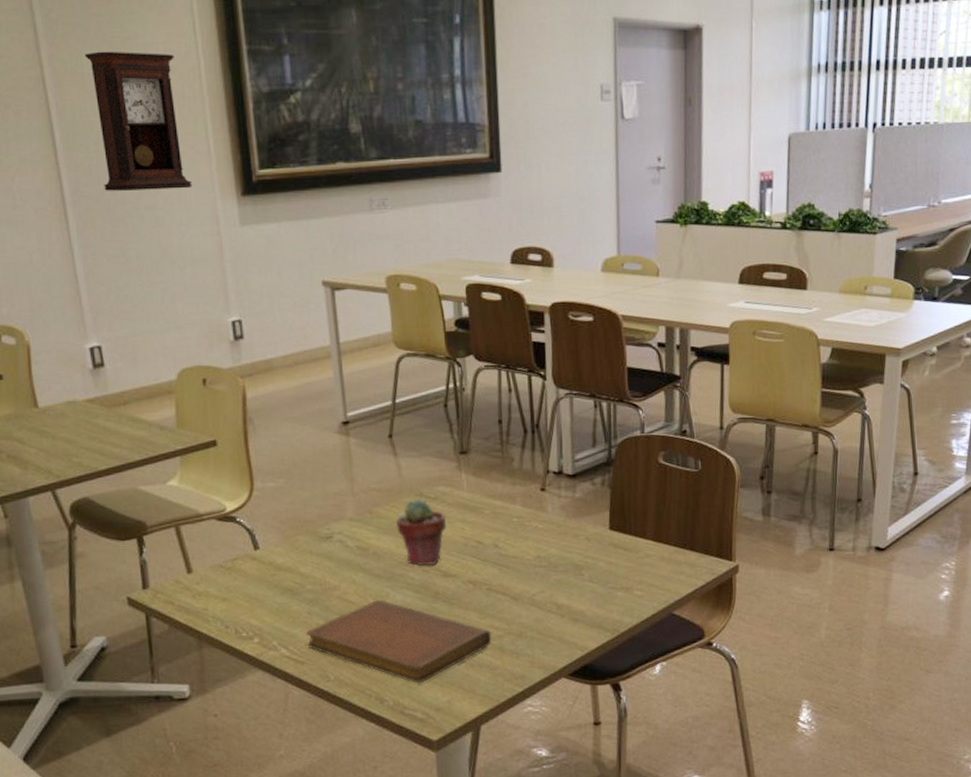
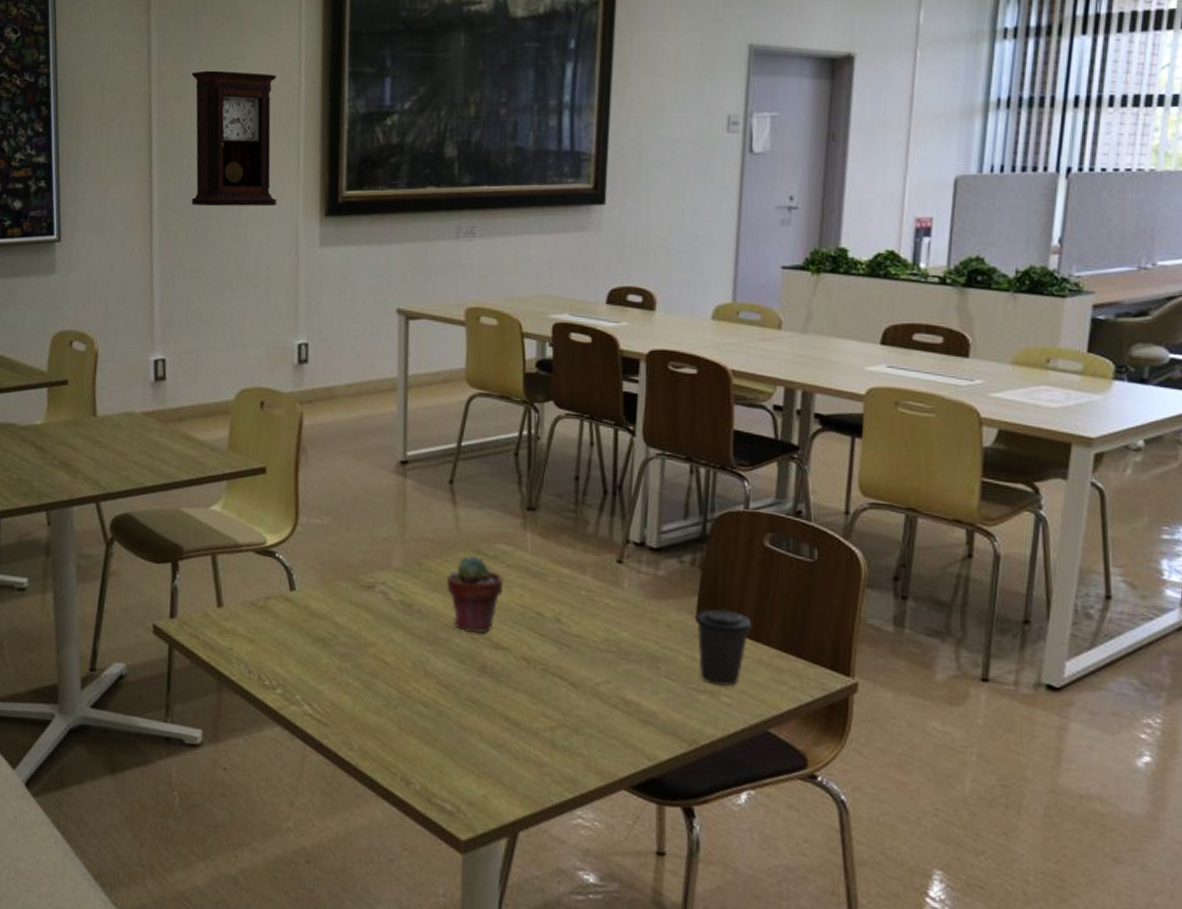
notebook: present [306,600,492,684] -> none [333,664,543,770]
coffee cup: none [607,519,654,582] -> present [694,608,752,686]

